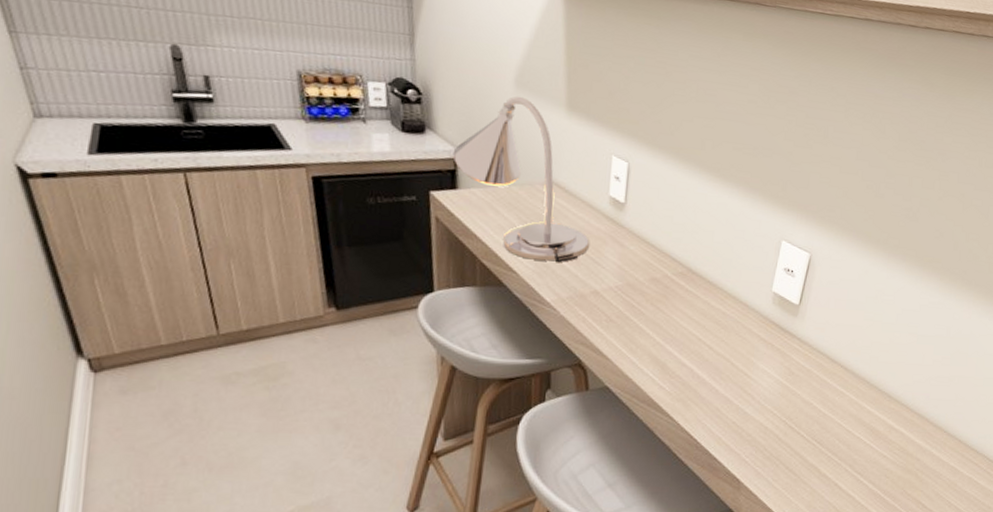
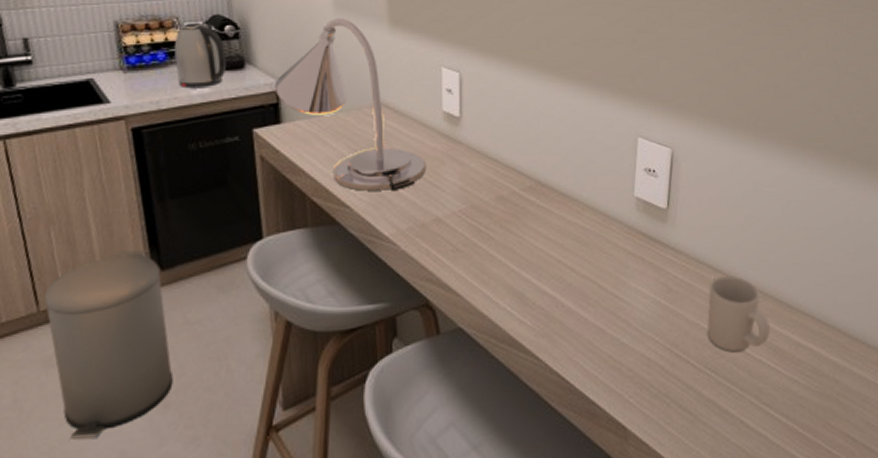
pedal bin: none [224,289,345,450] -> present [44,250,173,441]
kettle: none [356,82,408,148] -> present [174,22,226,89]
mug: none [818,366,871,429] -> present [707,276,770,352]

